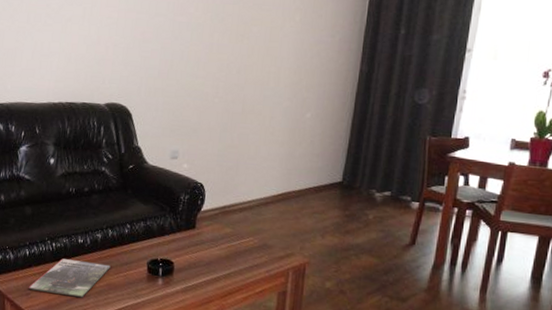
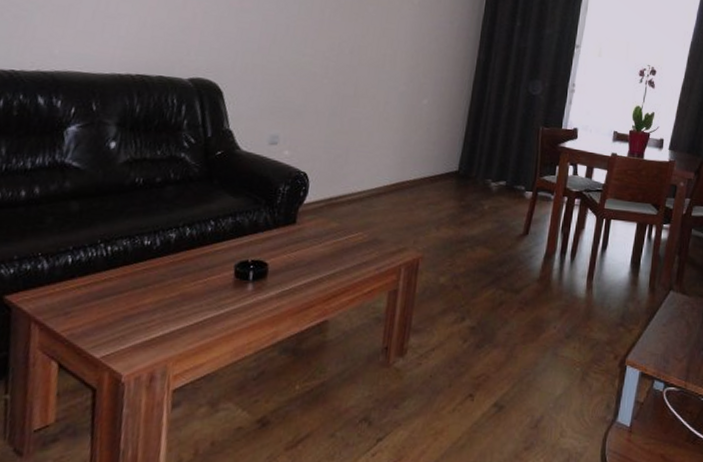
magazine: present [28,258,110,298] -> none [67,265,186,314]

